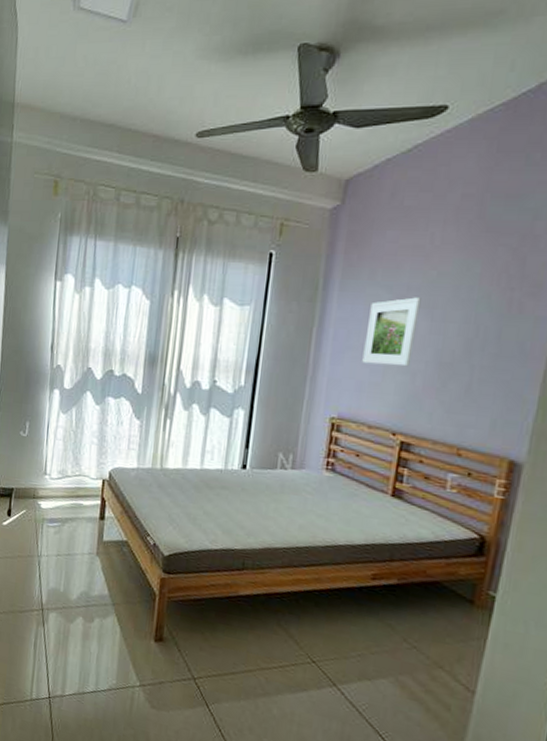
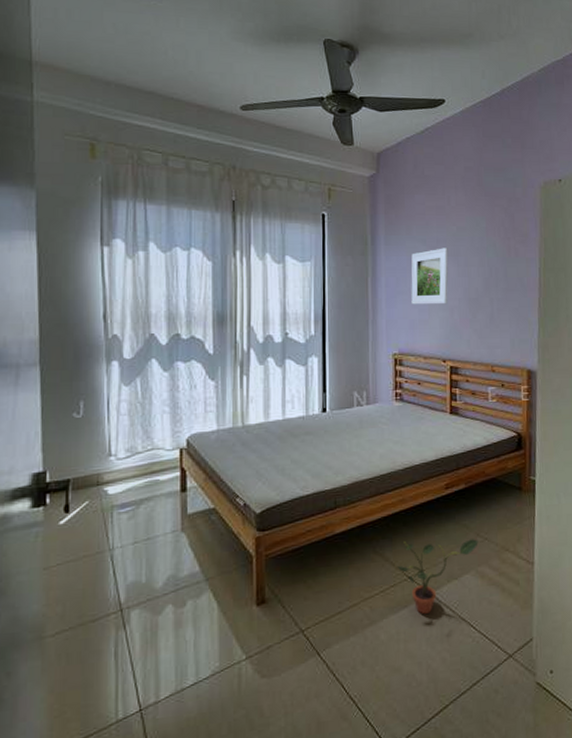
potted plant: none [301,623,404,706] -> present [397,539,479,614]

